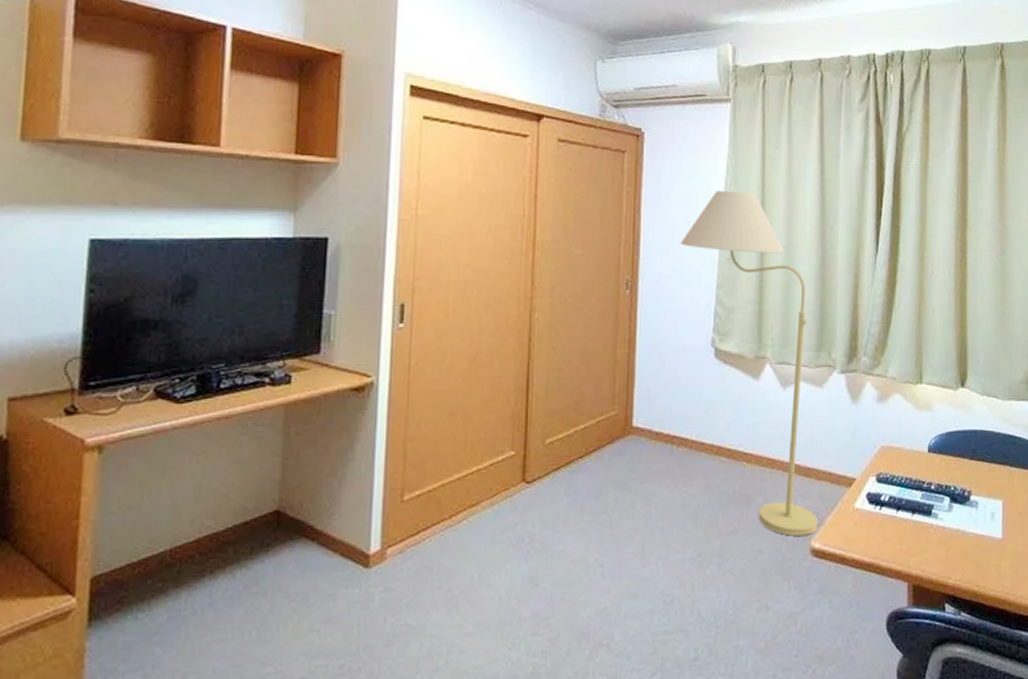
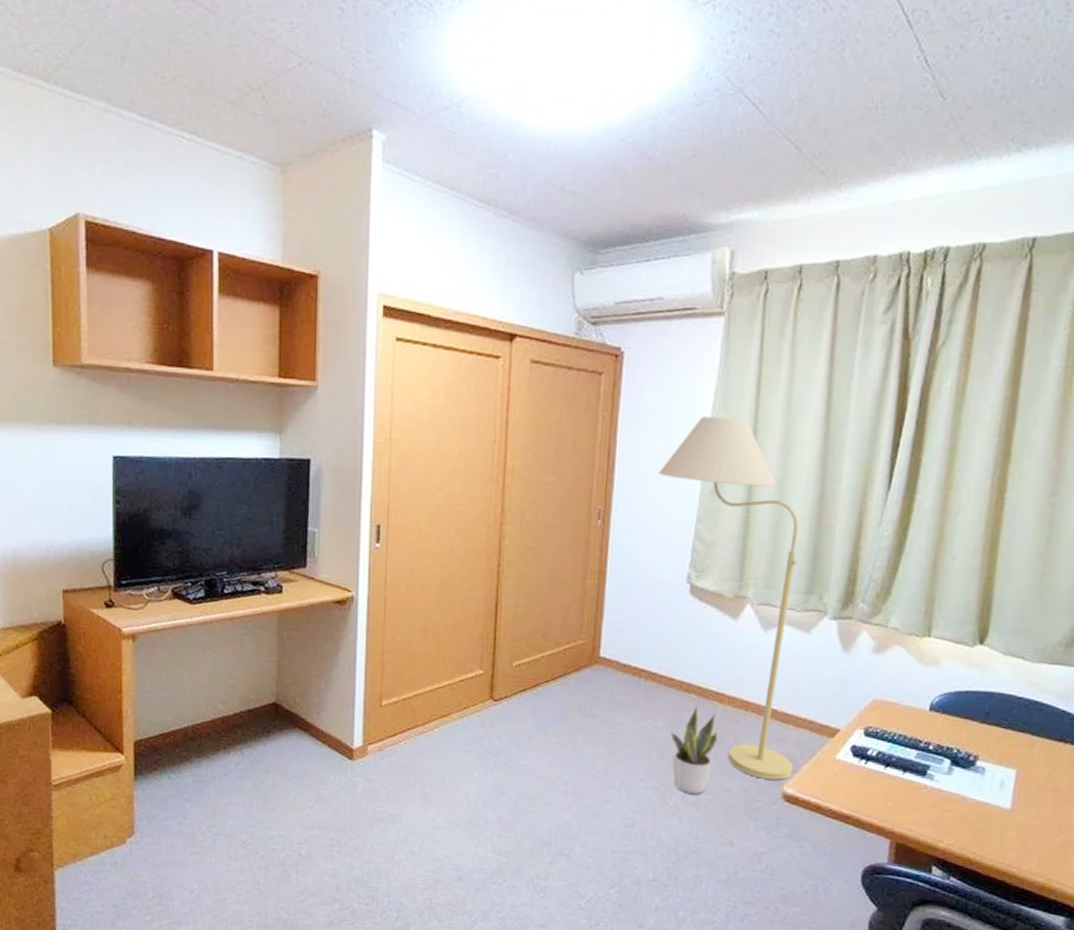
potted plant: none [704,467,749,561] -> present [670,705,719,795]

